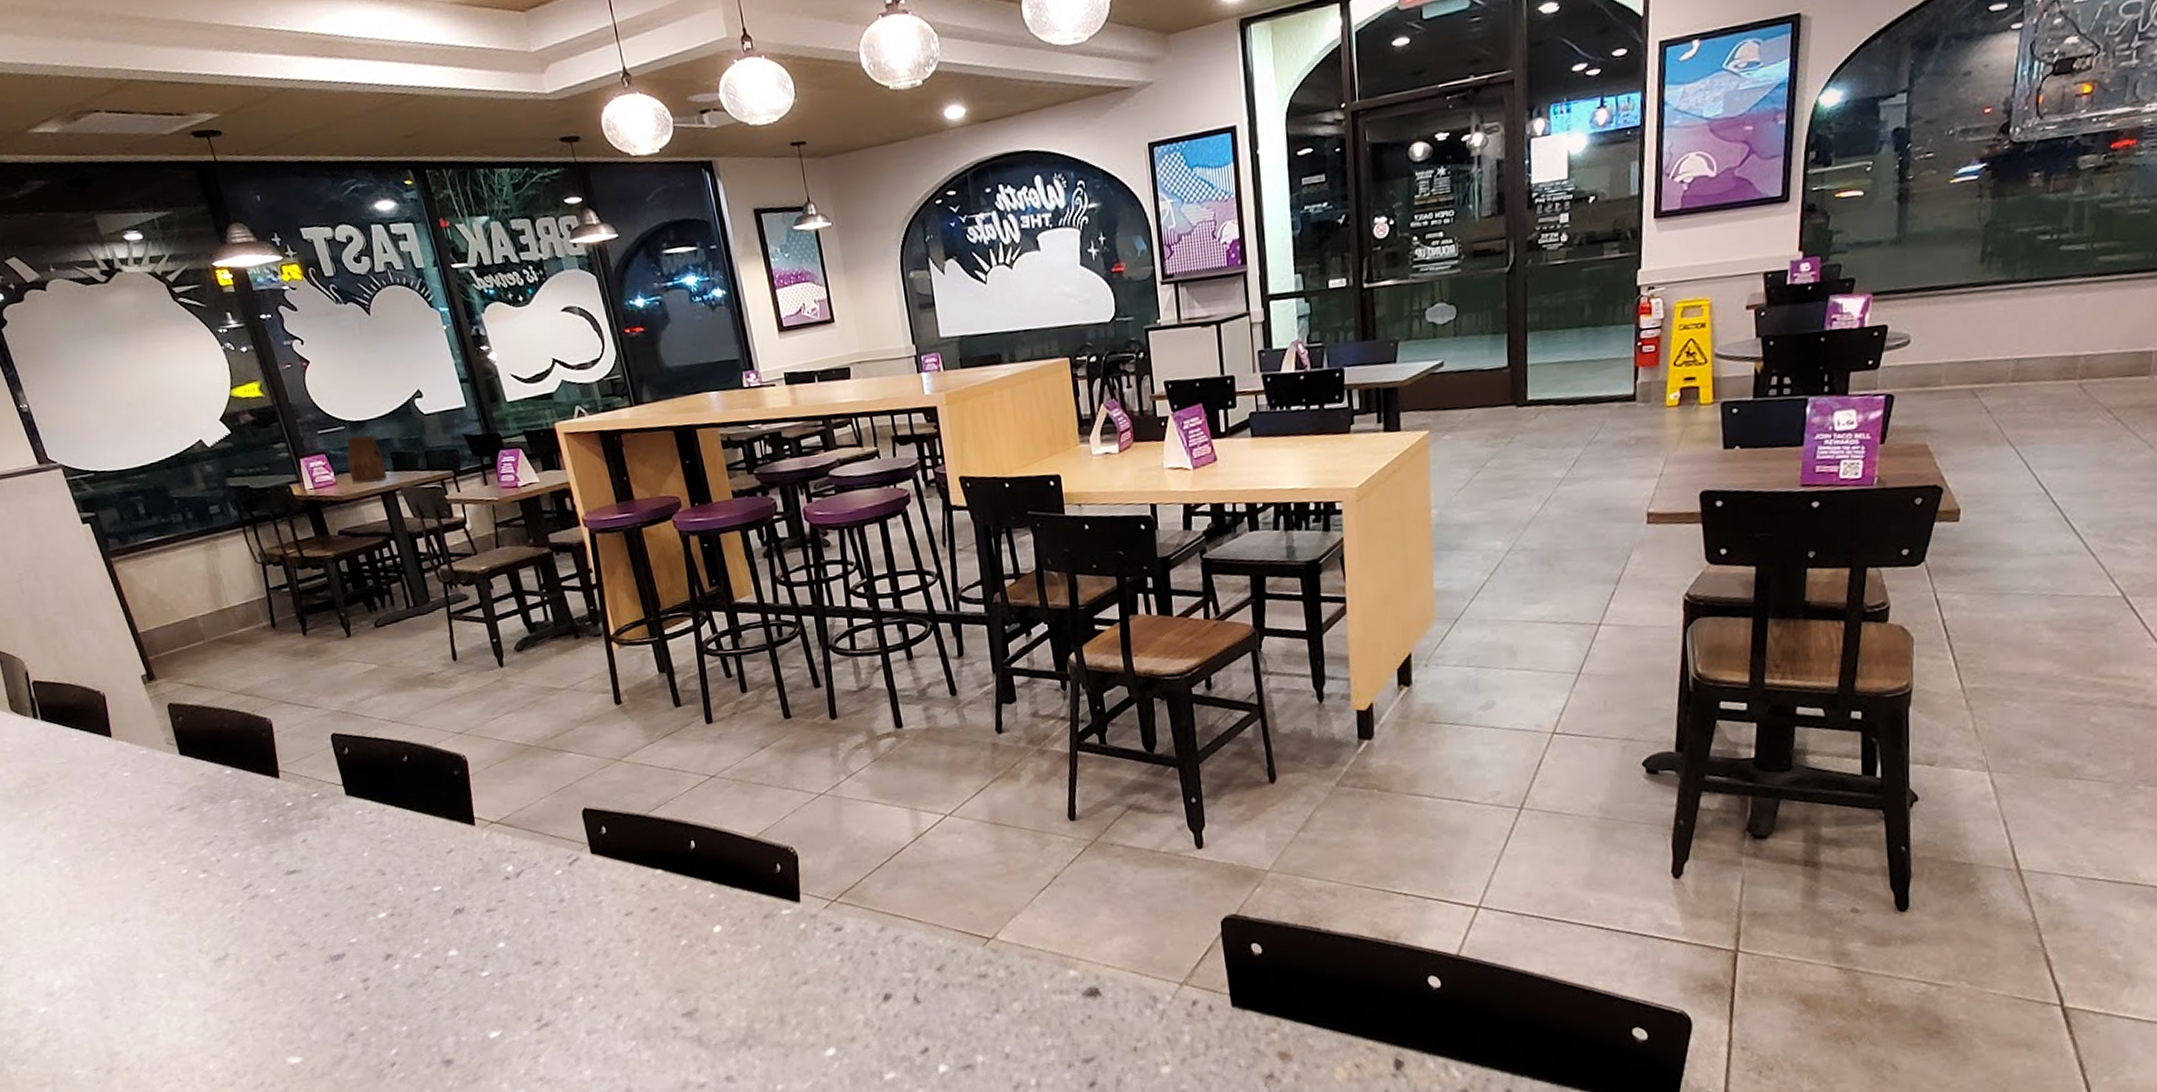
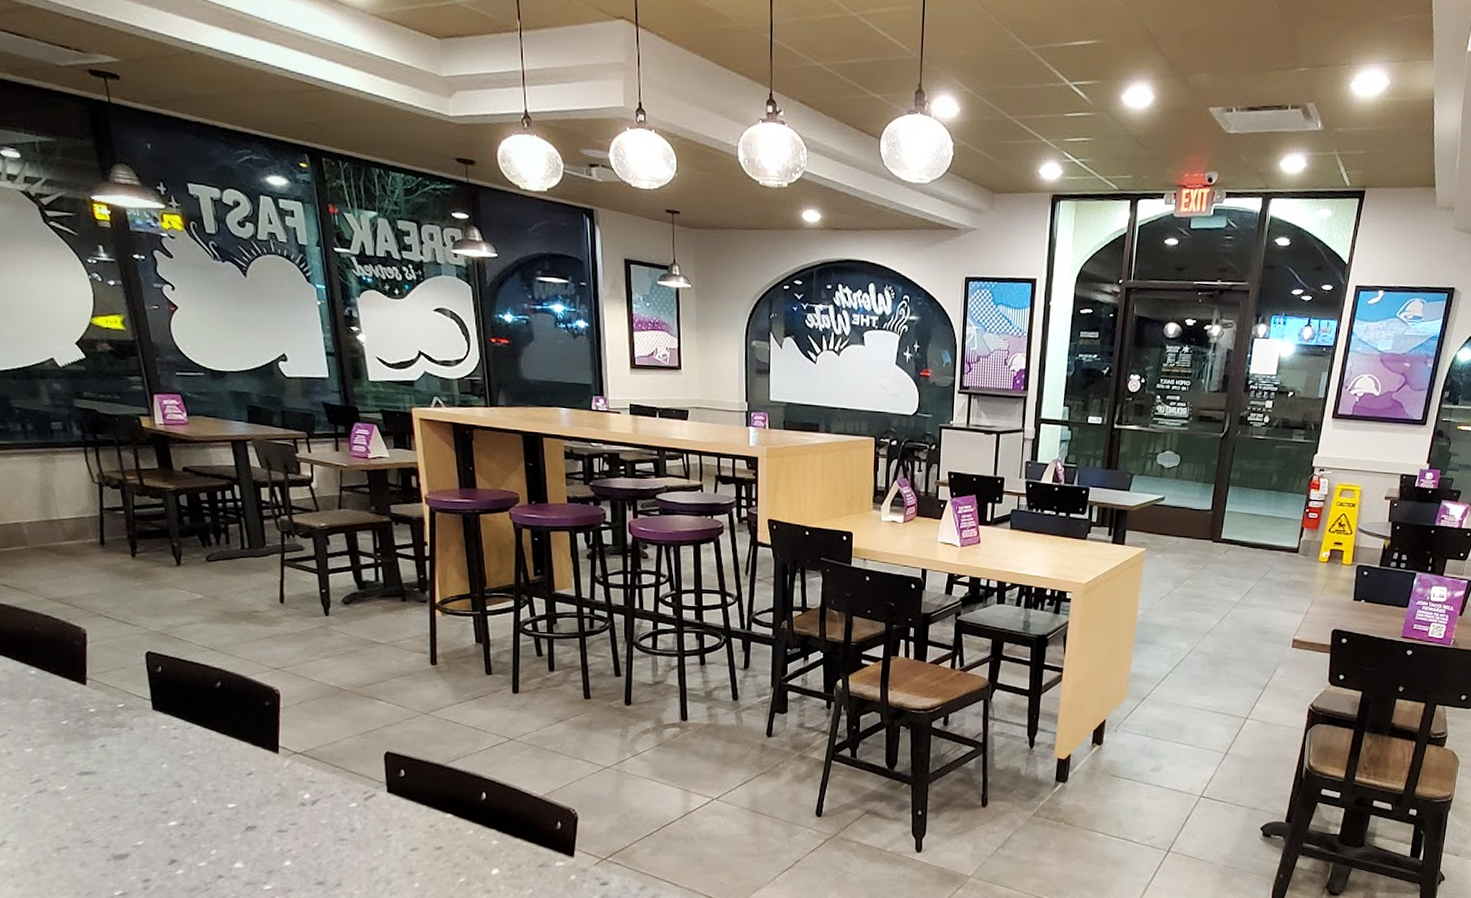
paper bag: present [347,435,387,483] -> none [202,384,240,429]

